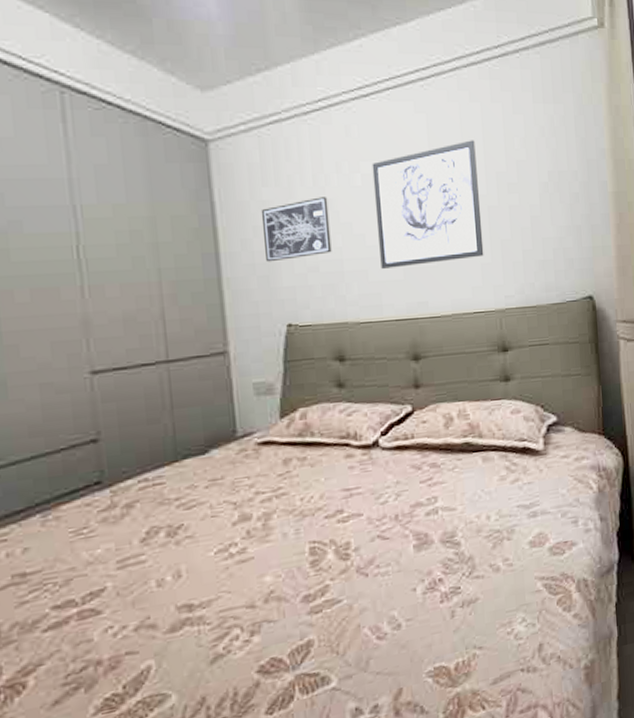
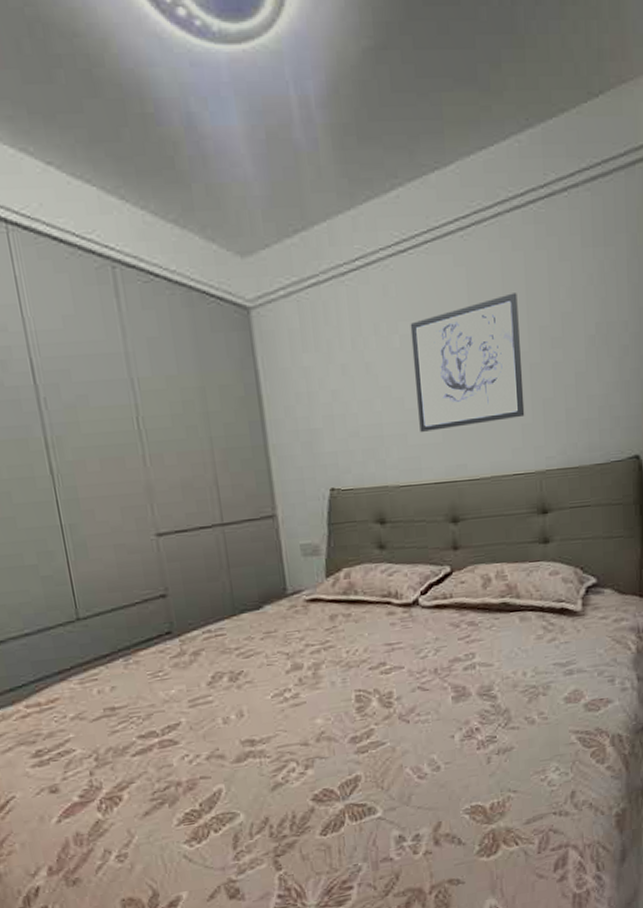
wall art: present [261,197,332,263] -> none [302,360,371,429]

